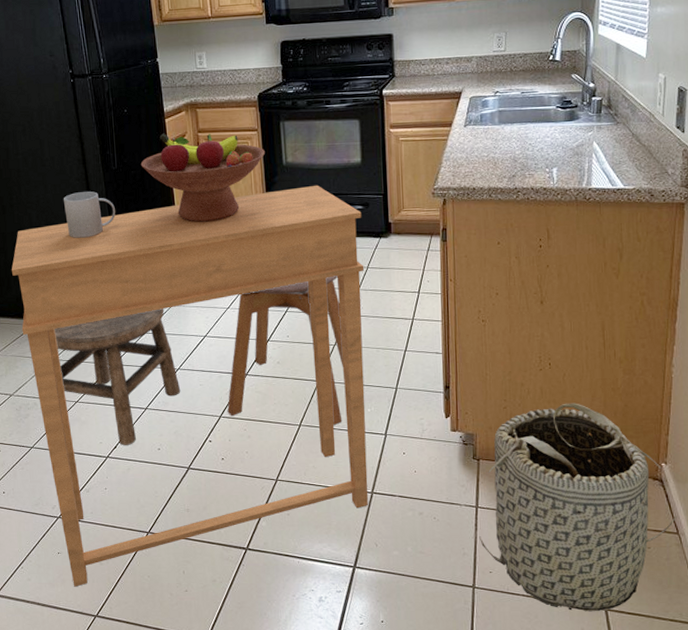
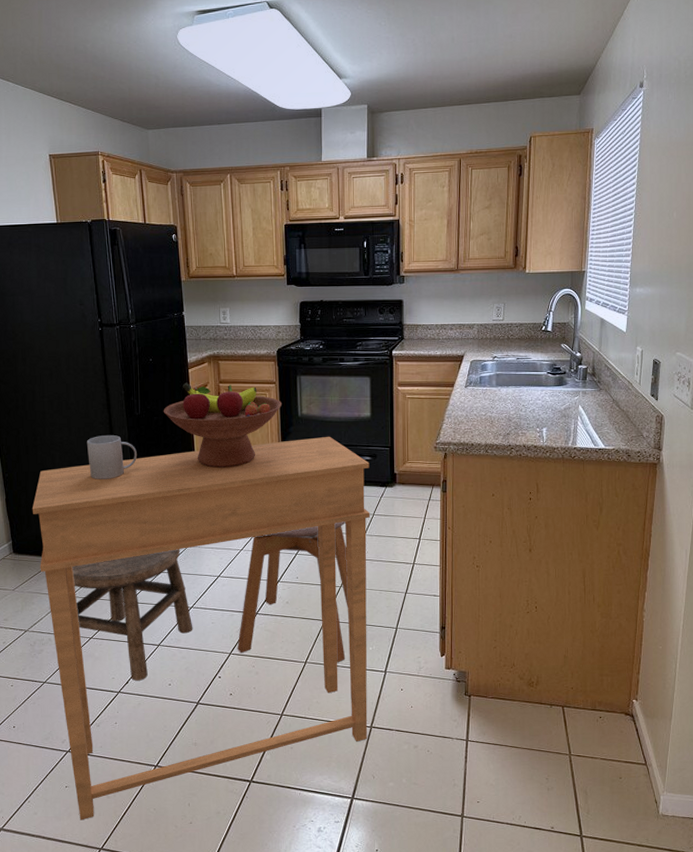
basket: present [479,403,677,612] -> none [468,643,646,838]

